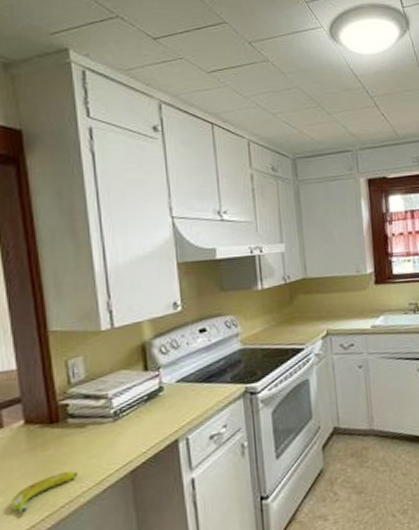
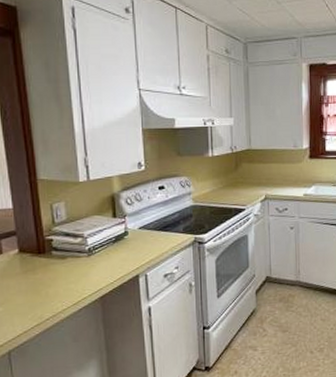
banana: present [10,470,78,514] -> none [8,292,60,322]

